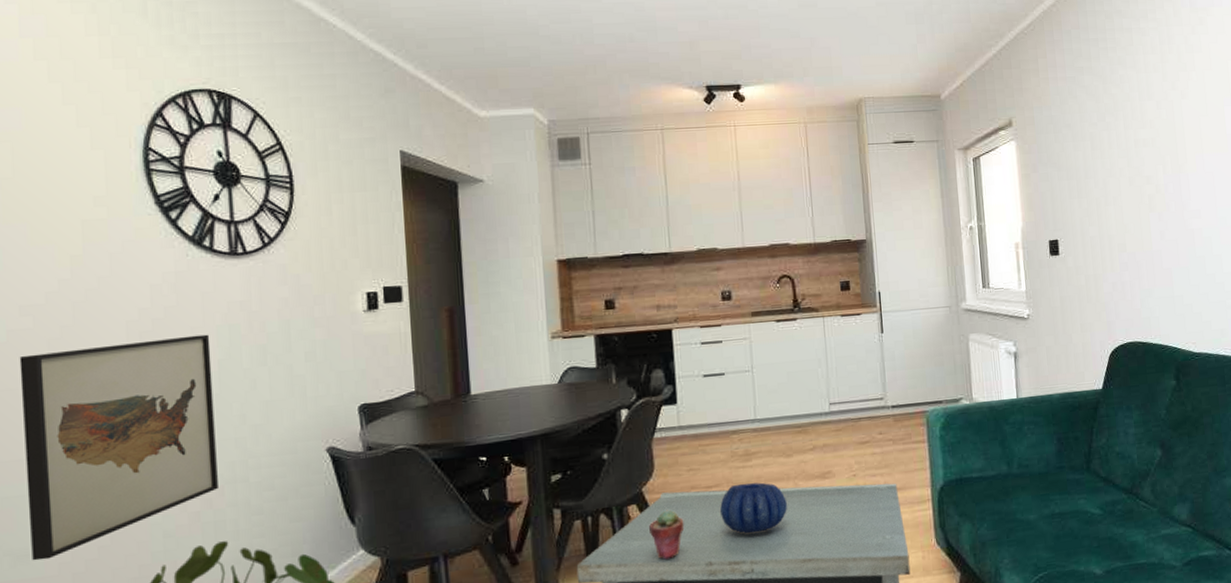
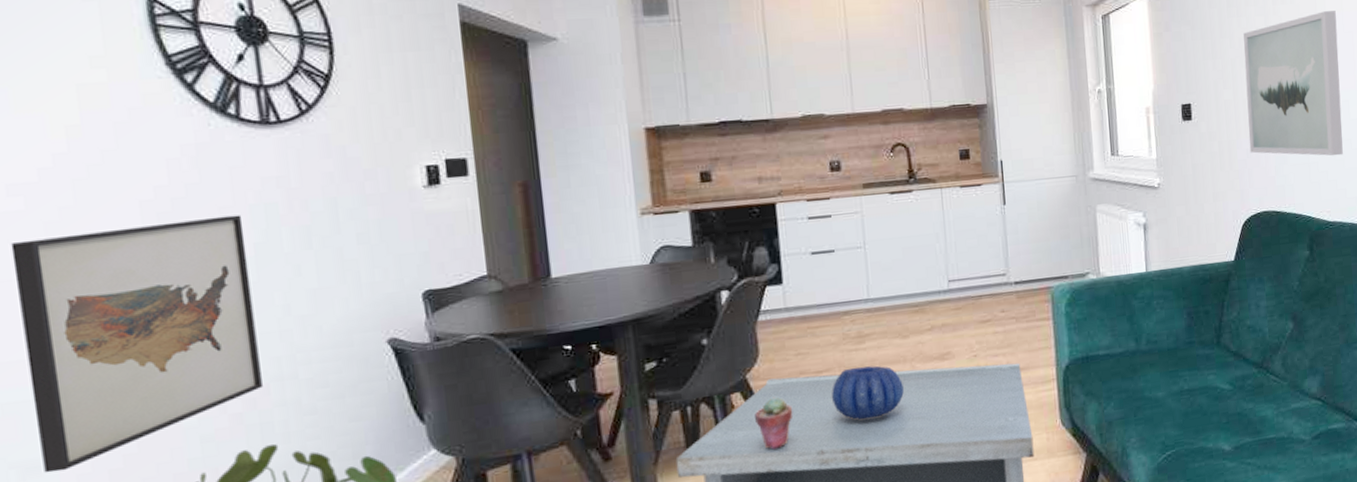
wall art: none [1107,153,1207,290] -> present [1243,11,1343,156]

